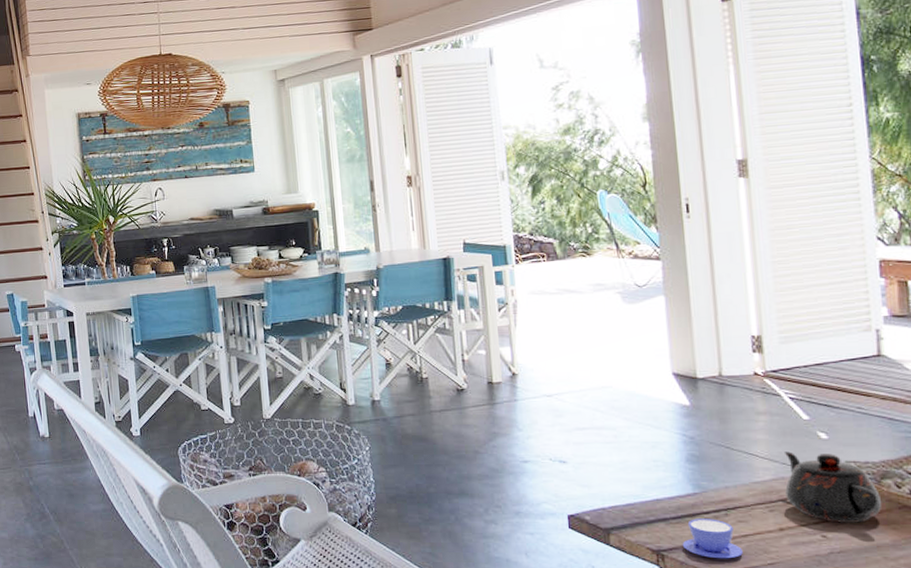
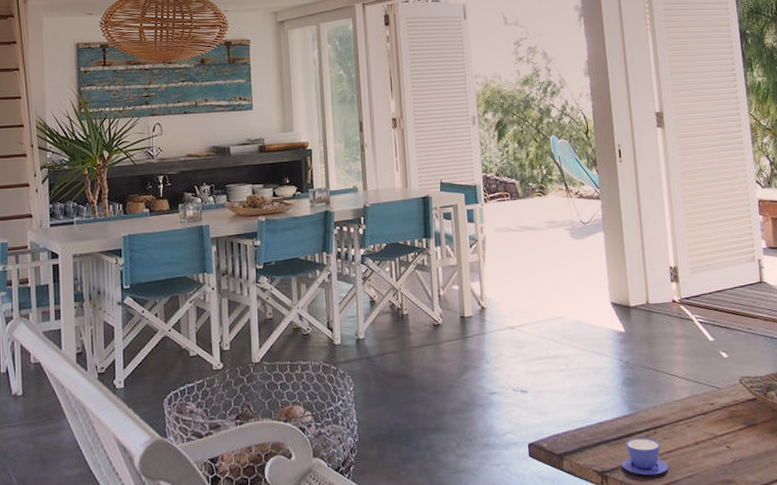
teapot: present [783,451,883,523] -> none [696,371,769,434]

